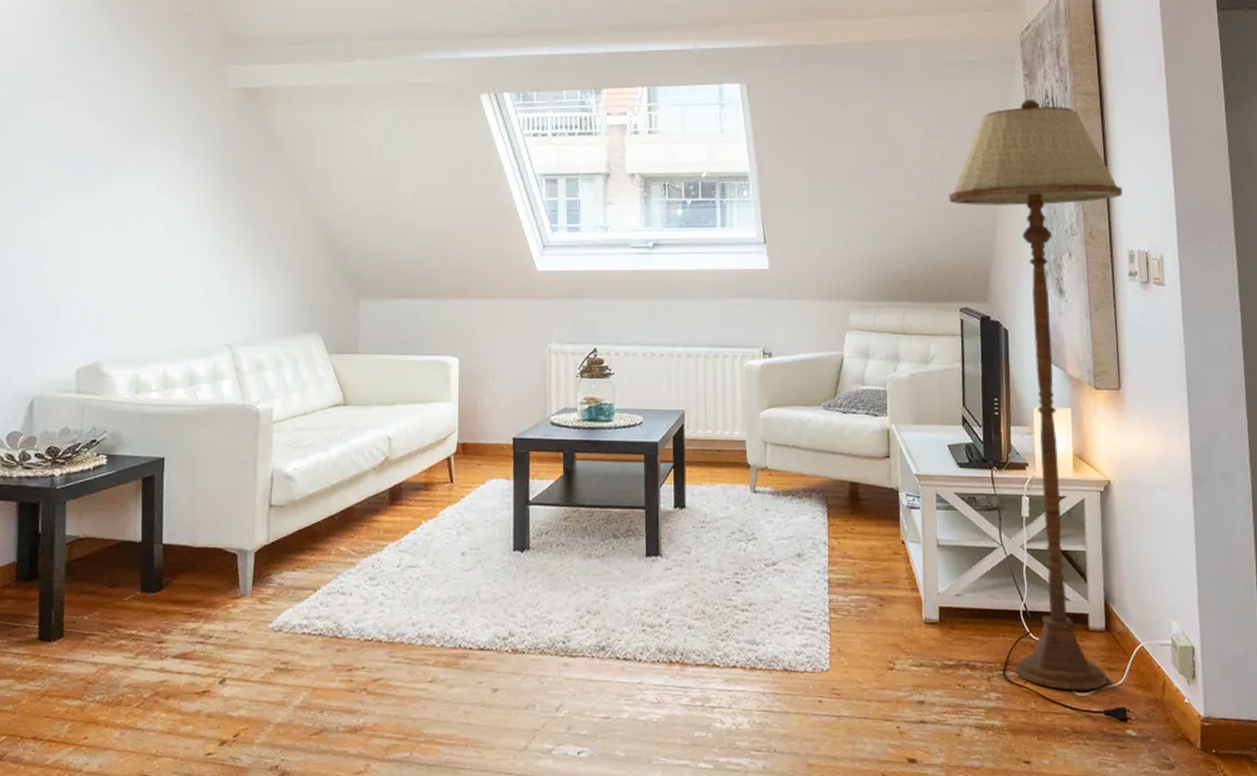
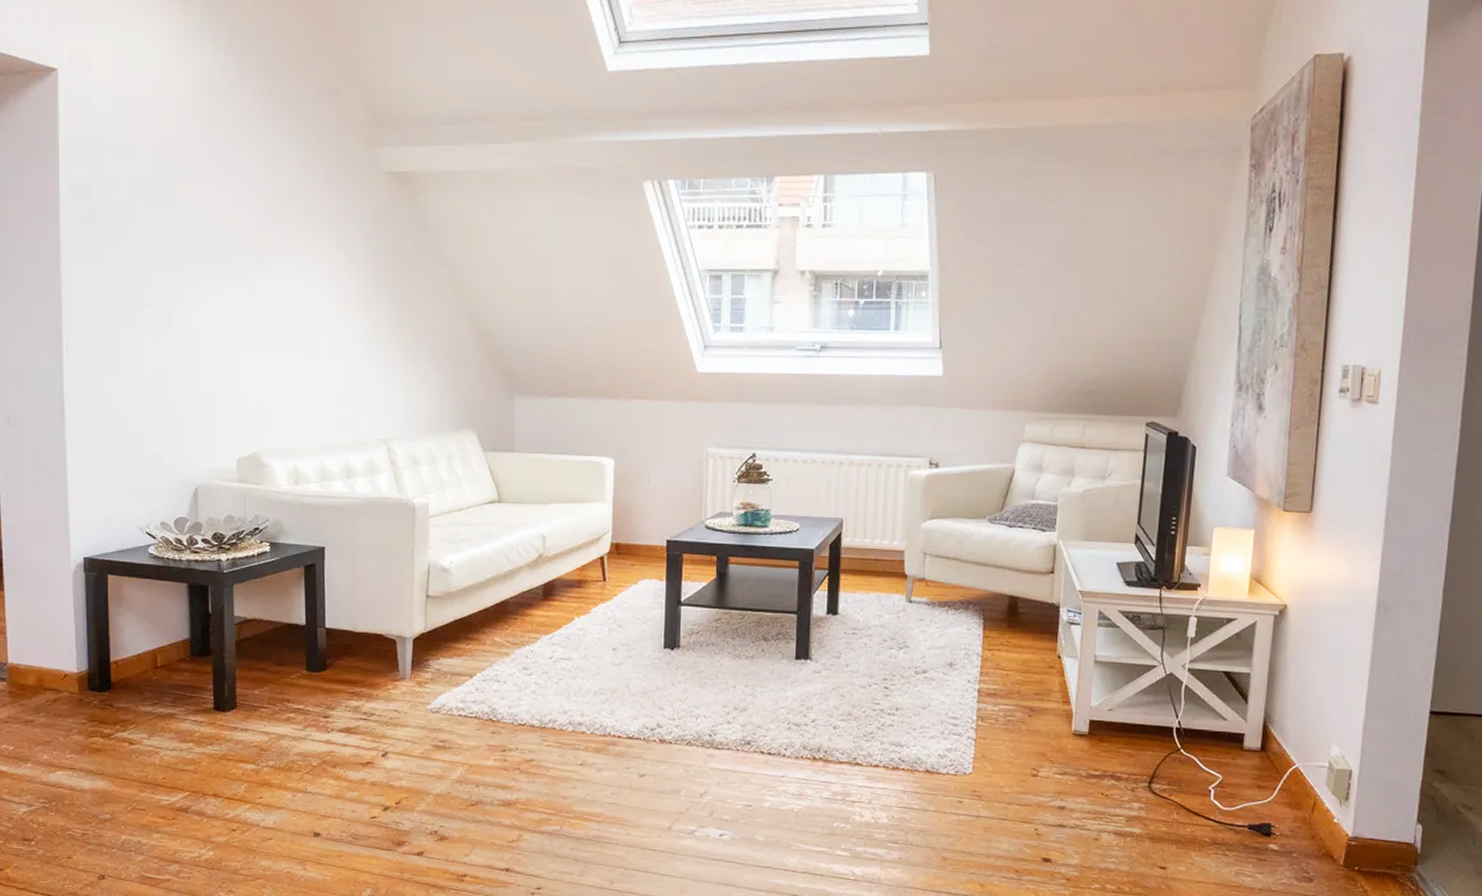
floor lamp: present [948,99,1122,690] -> none [1147,193,1346,805]

